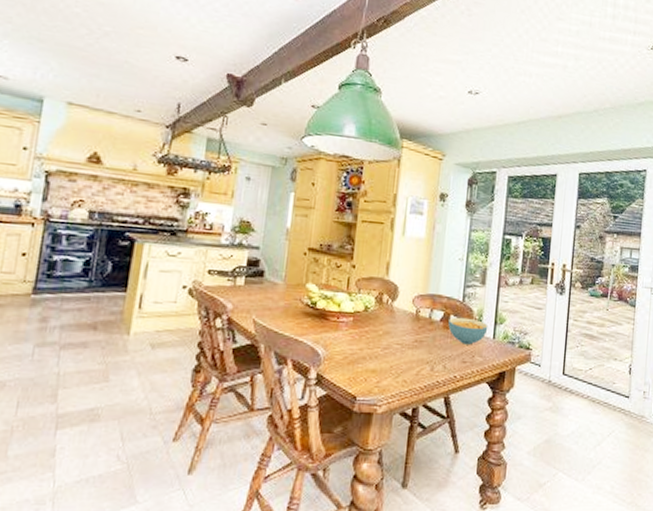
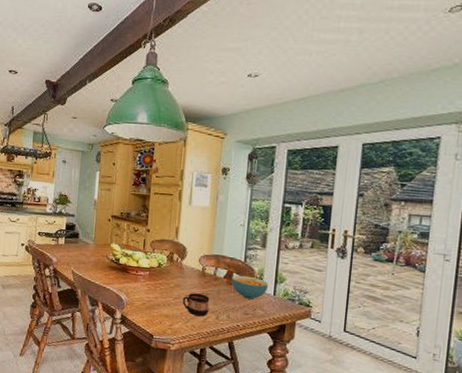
cup: none [392,341,424,369] -> present [182,293,210,317]

